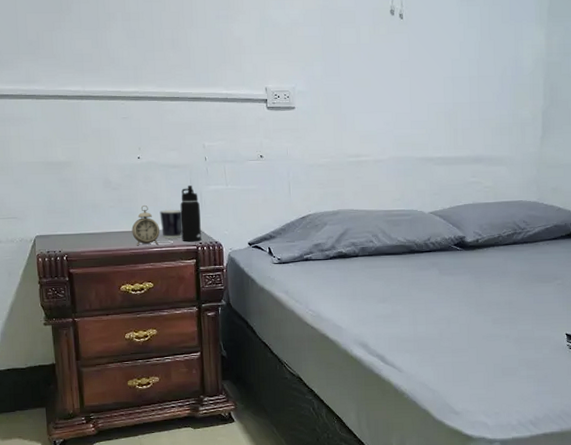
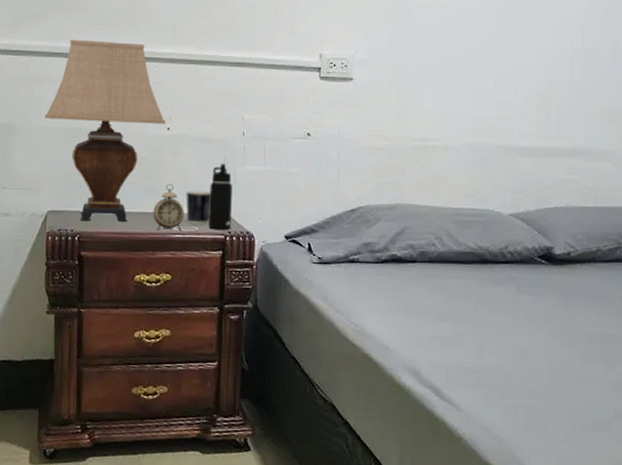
table lamp: none [23,82,135,243] -> present [44,39,165,222]

